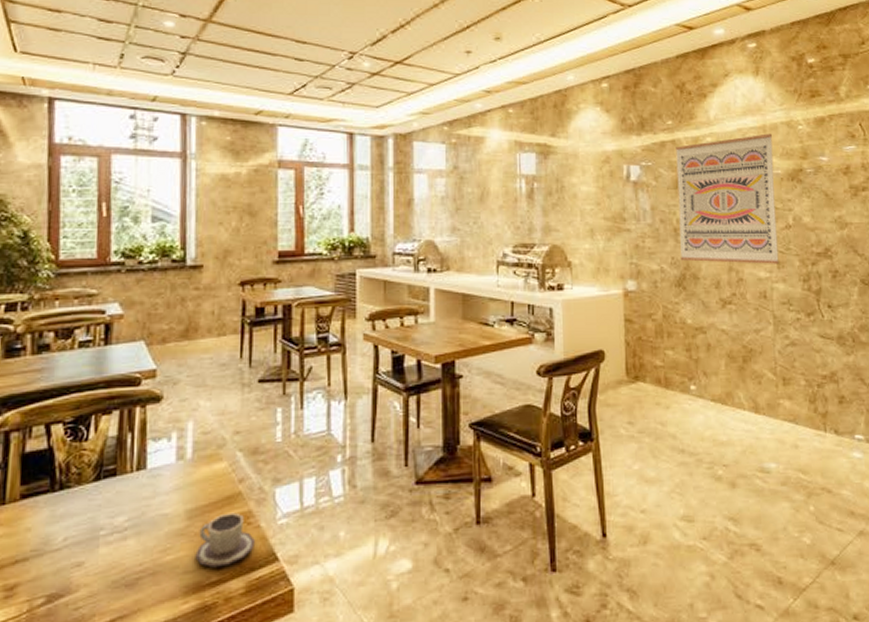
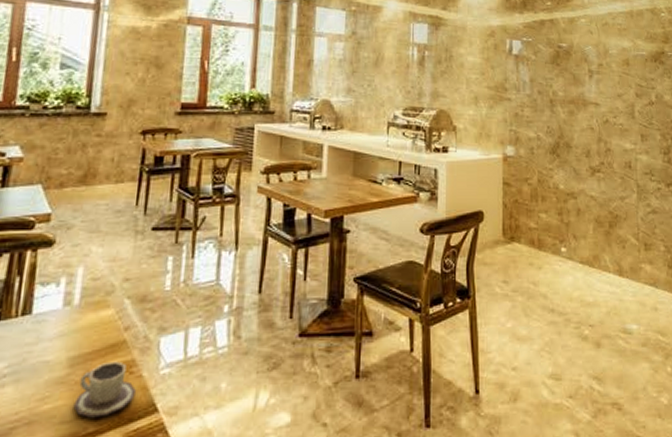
wall art: present [676,133,779,264] -> none [553,18,643,137]

